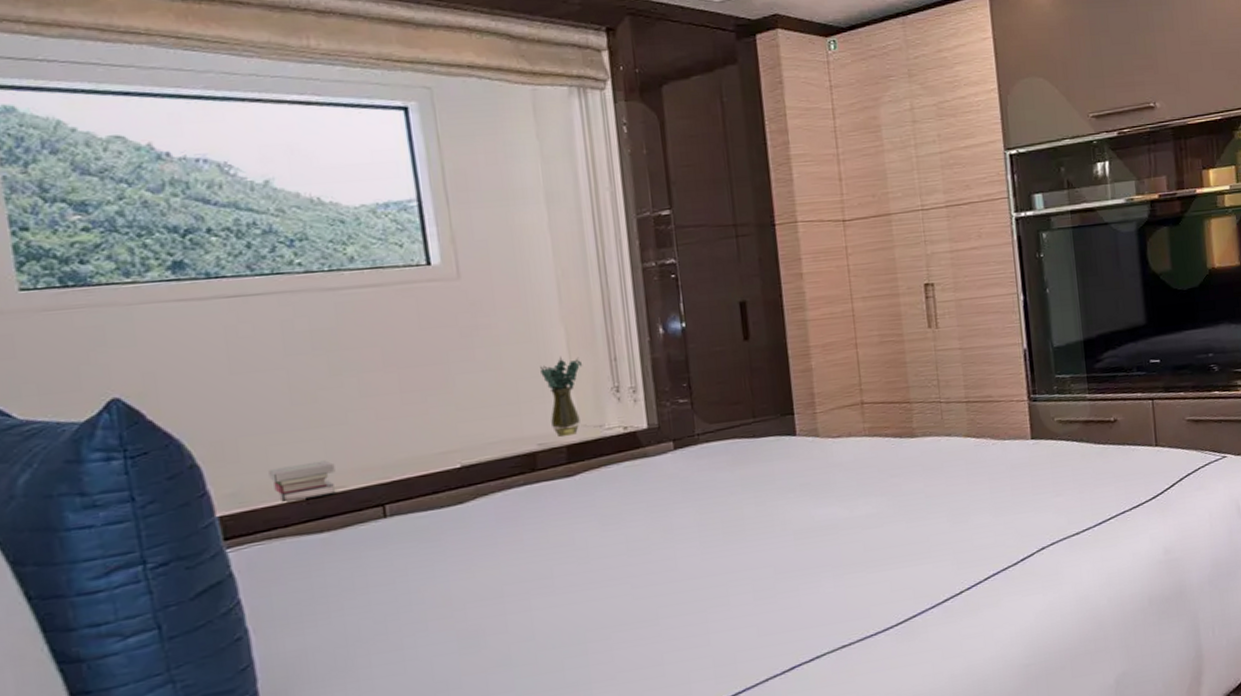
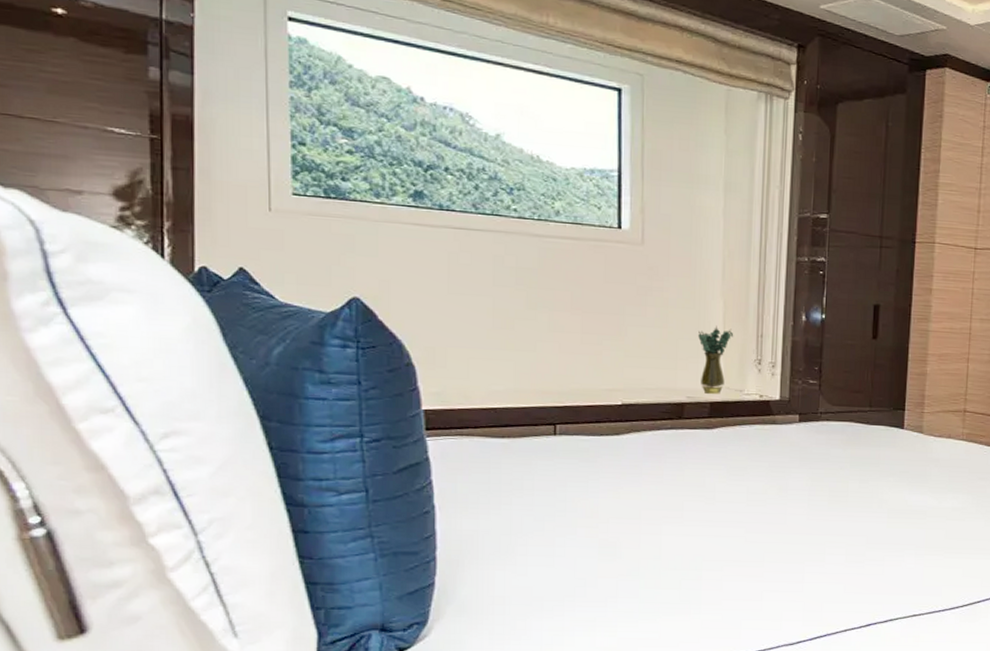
books: present [268,460,336,503] -> none [468,378,521,409]

